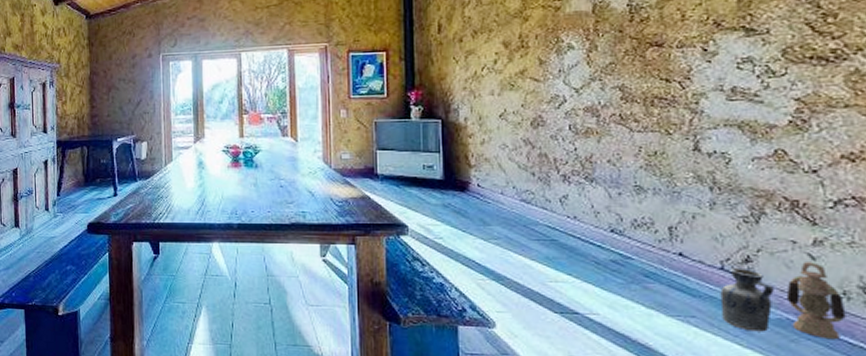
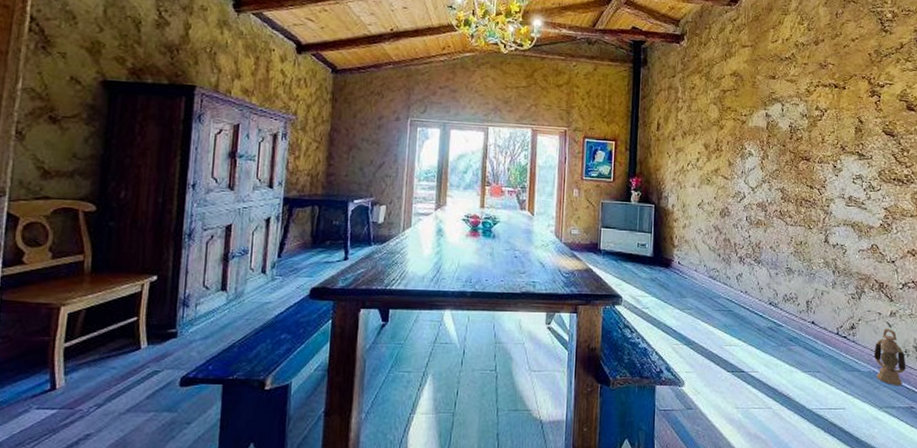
ceramic jug: present [720,267,774,332] -> none [835,332,867,382]

